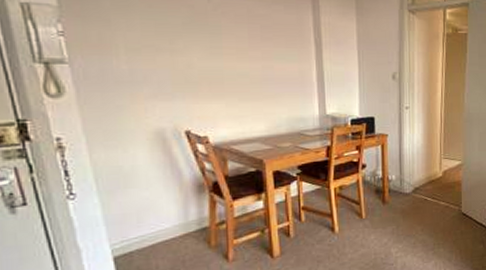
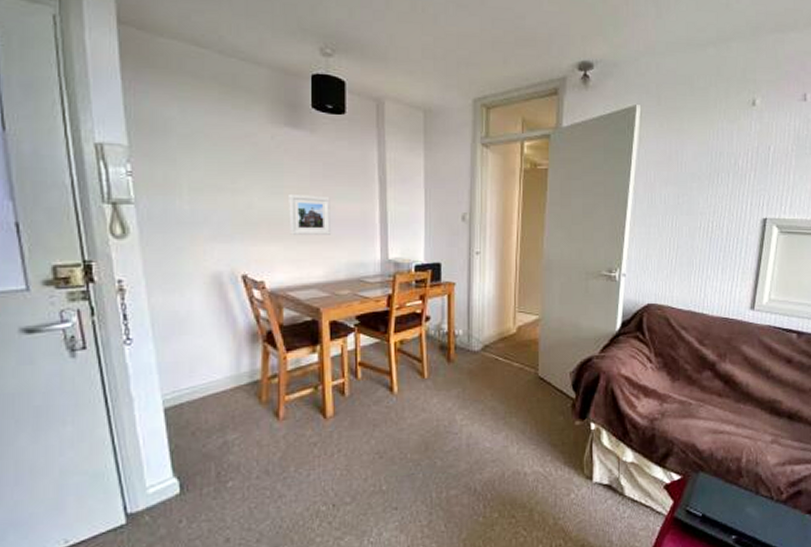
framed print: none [228,55,272,93] -> present [289,195,332,235]

